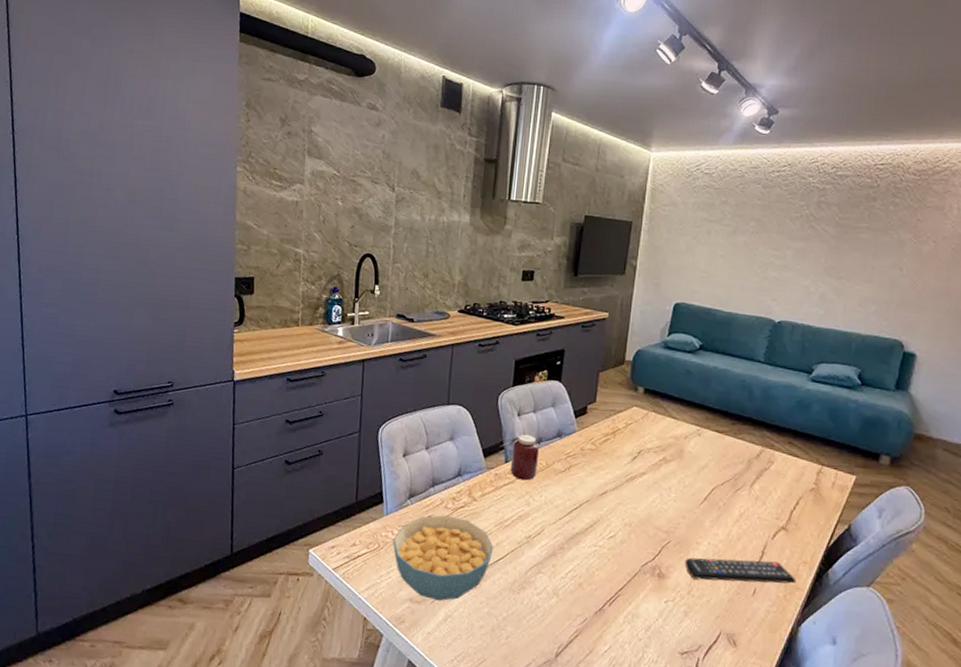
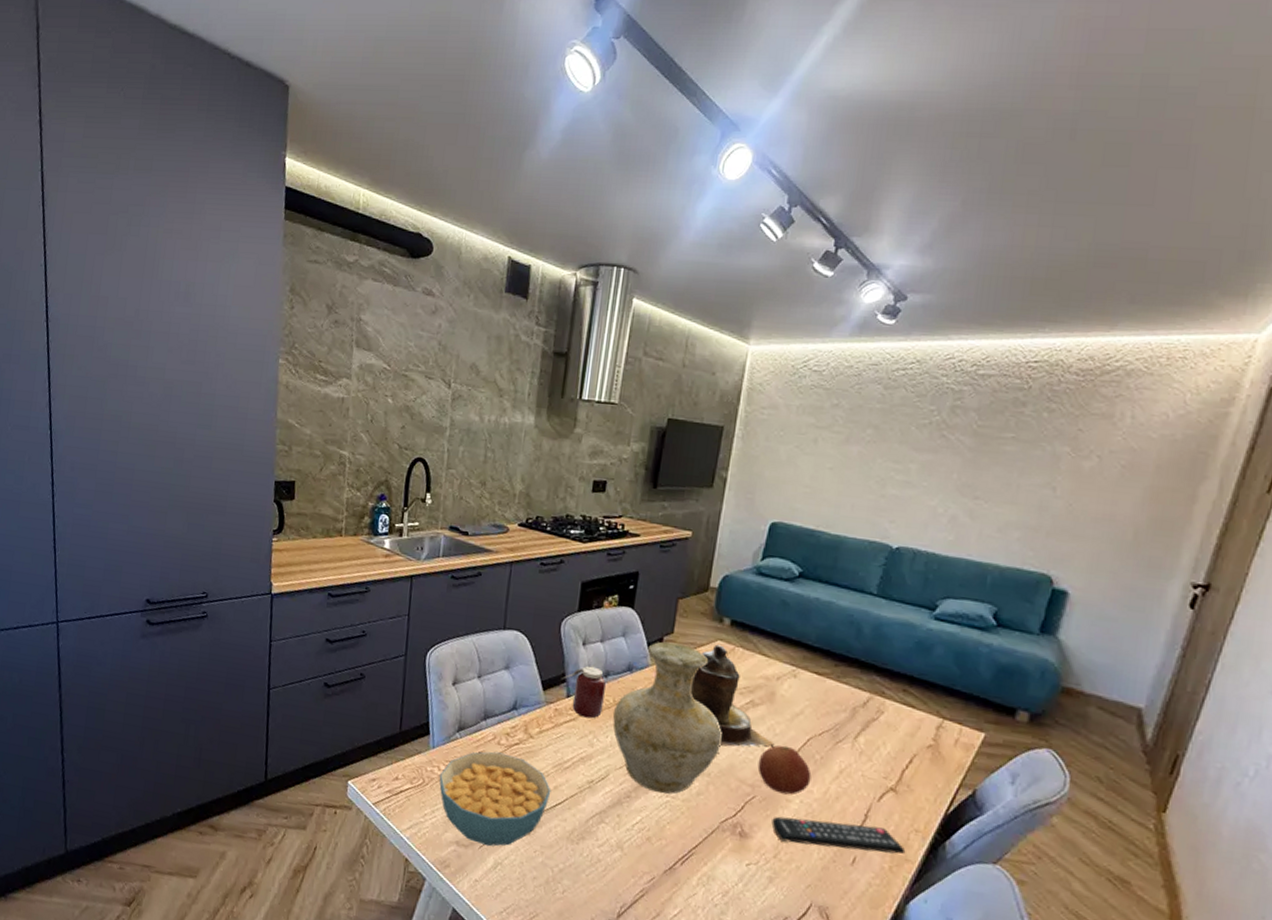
vase: none [546,409,640,544] -> present [612,641,722,794]
teapot: none [611,410,685,500] -> present [690,644,775,747]
fruit: none [671,495,717,538] -> present [757,745,812,795]

